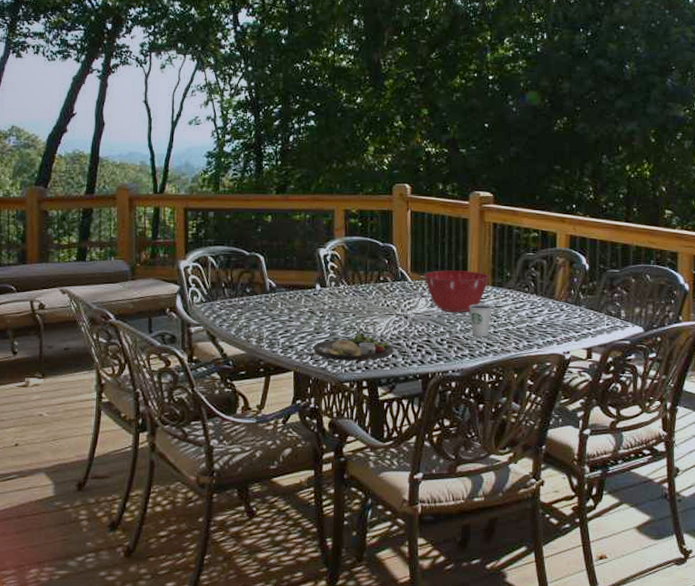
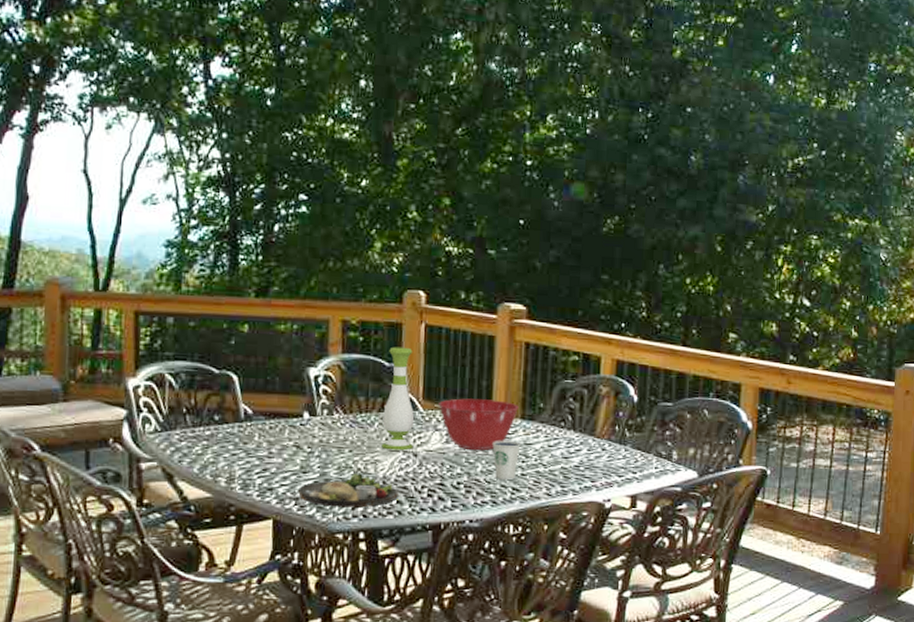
vase: none [378,230,405,314] -> present [381,347,415,451]

